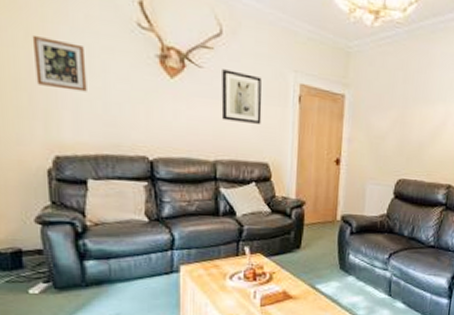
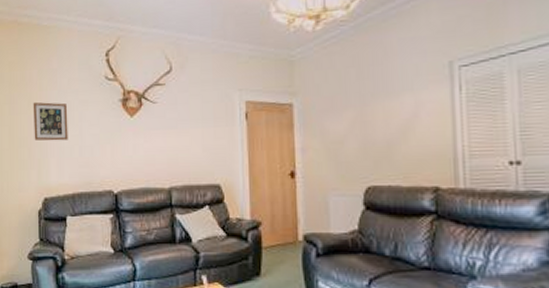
wall art: present [221,69,262,124] -> none [173,100,211,148]

